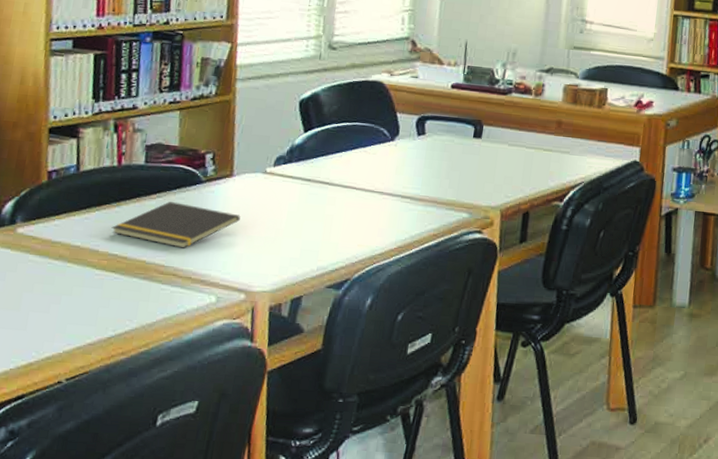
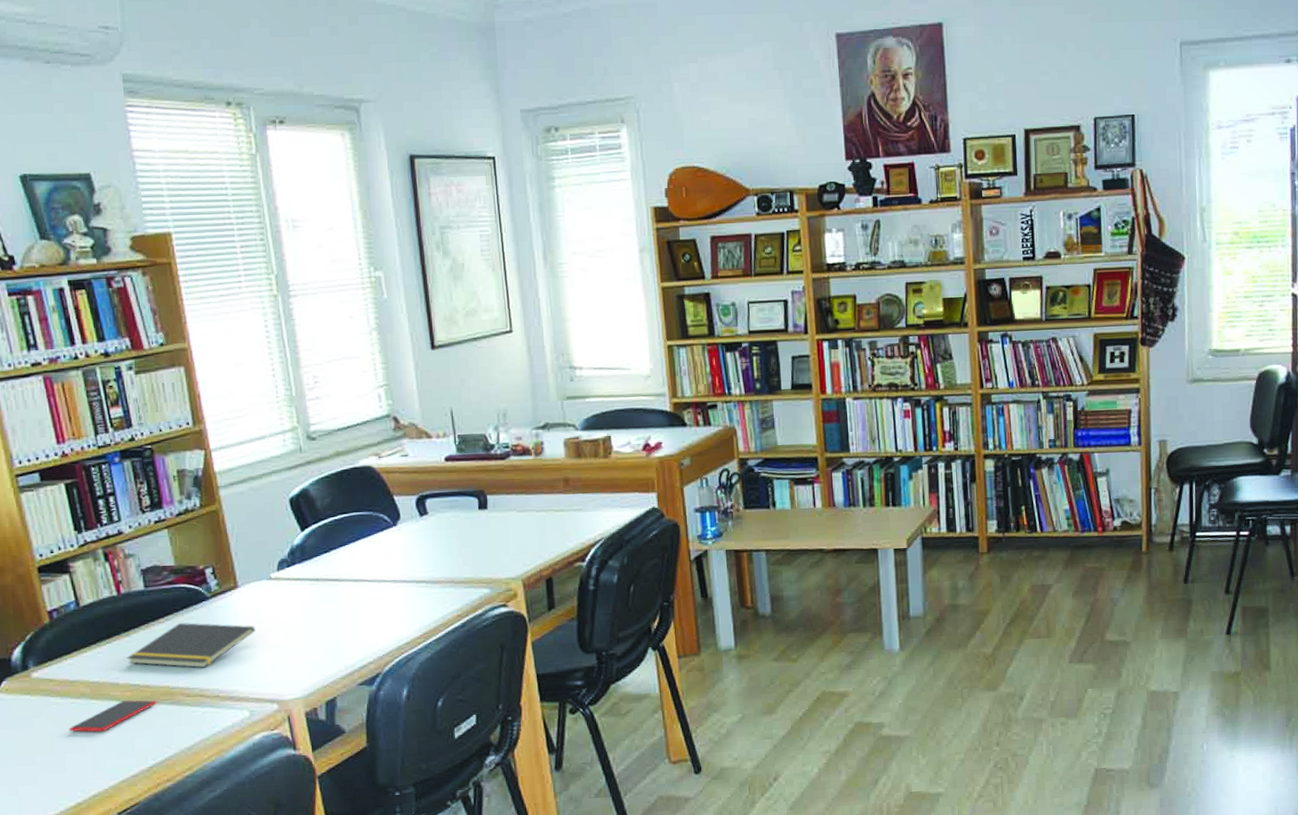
smartphone: none [38,267,131,296] -> present [68,700,157,732]

